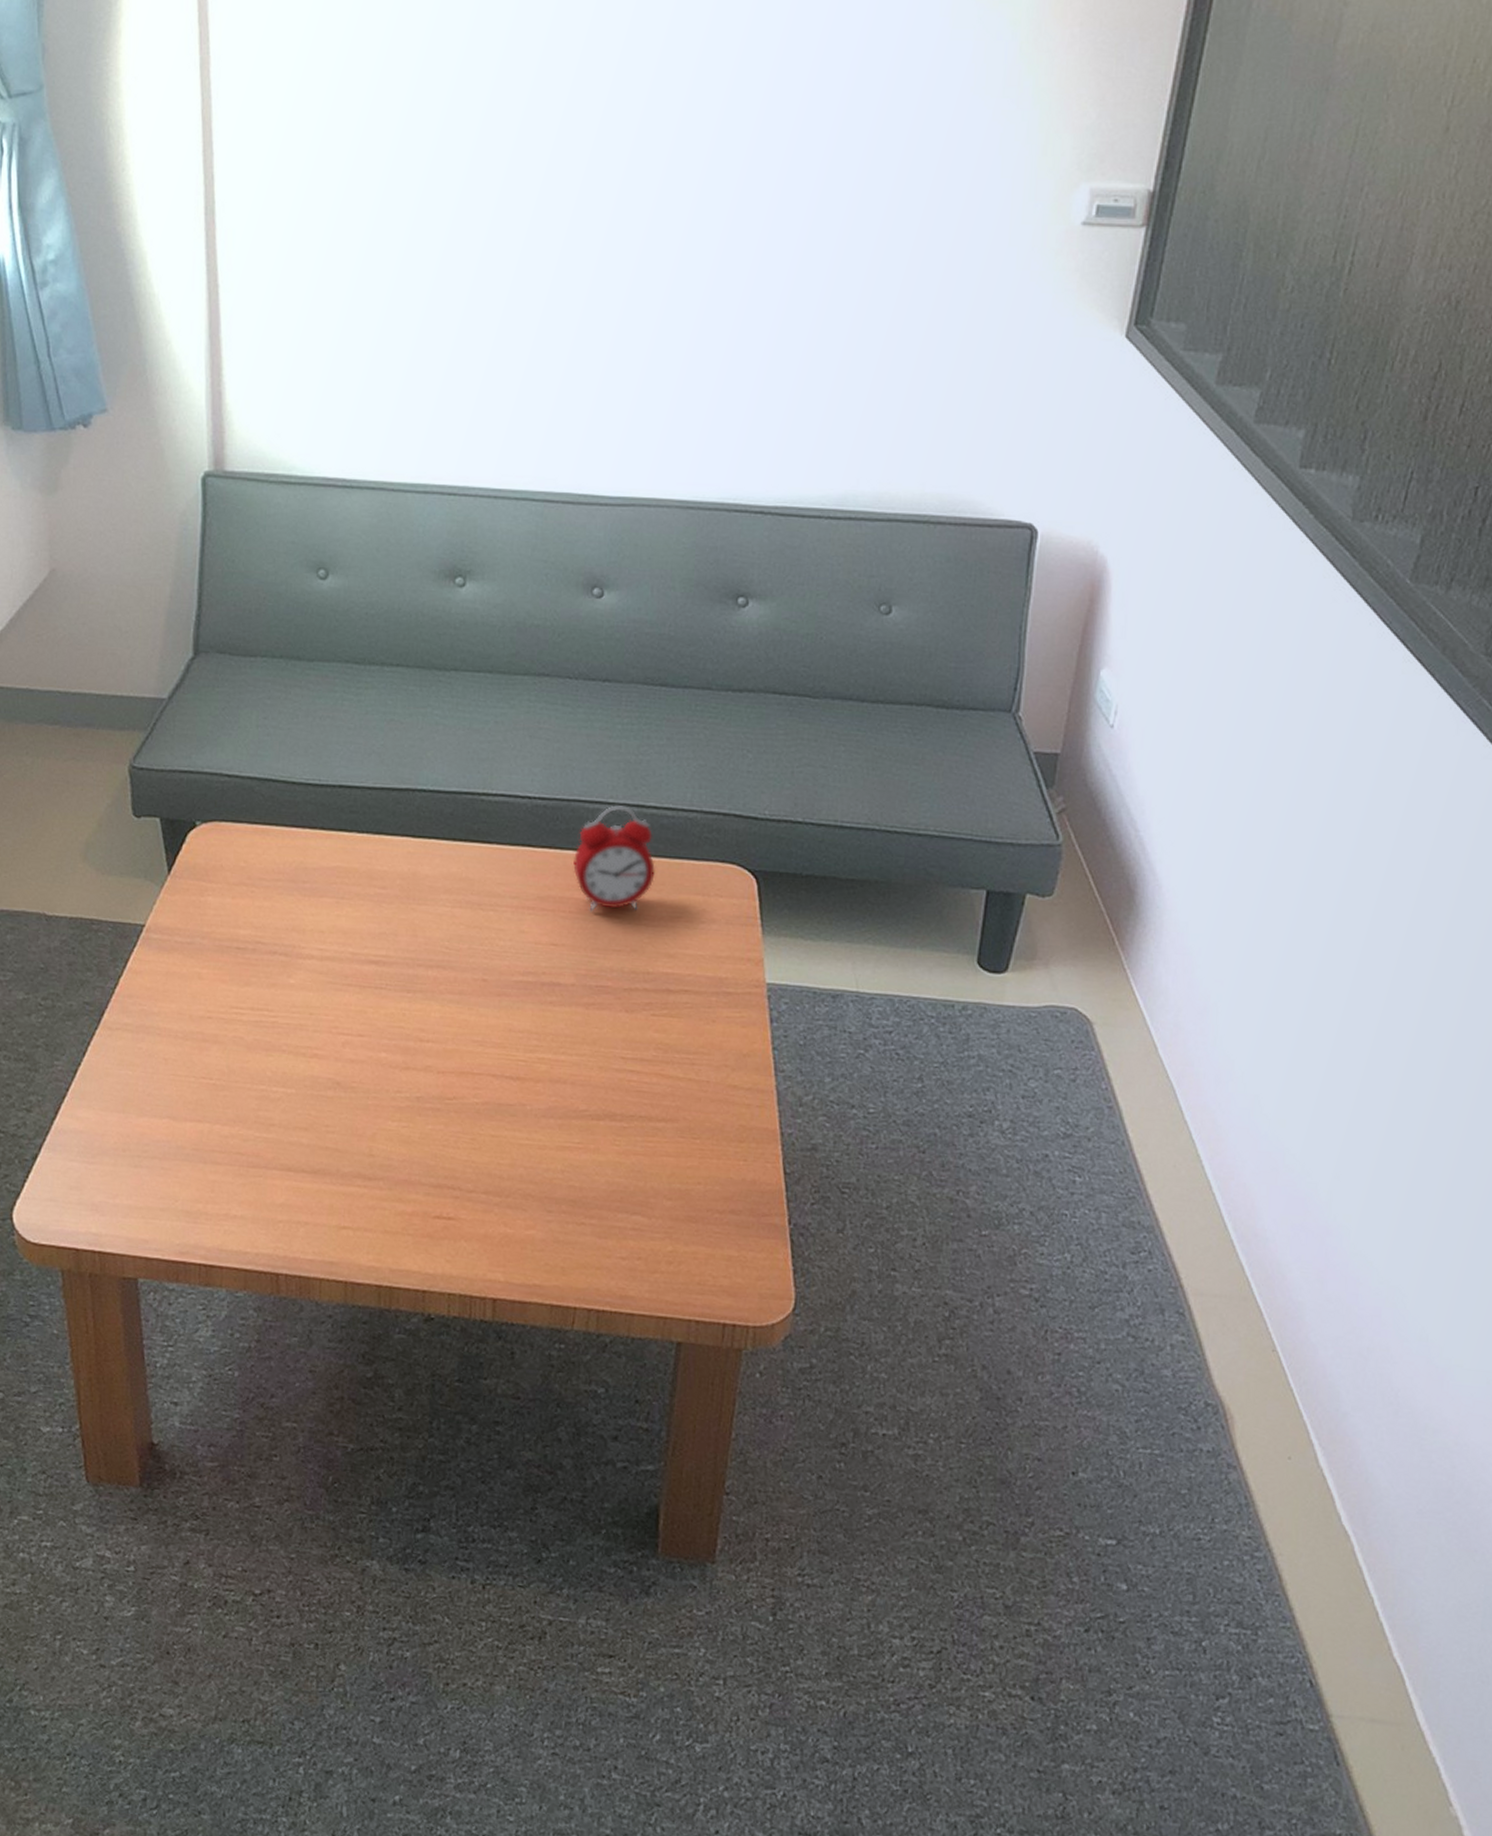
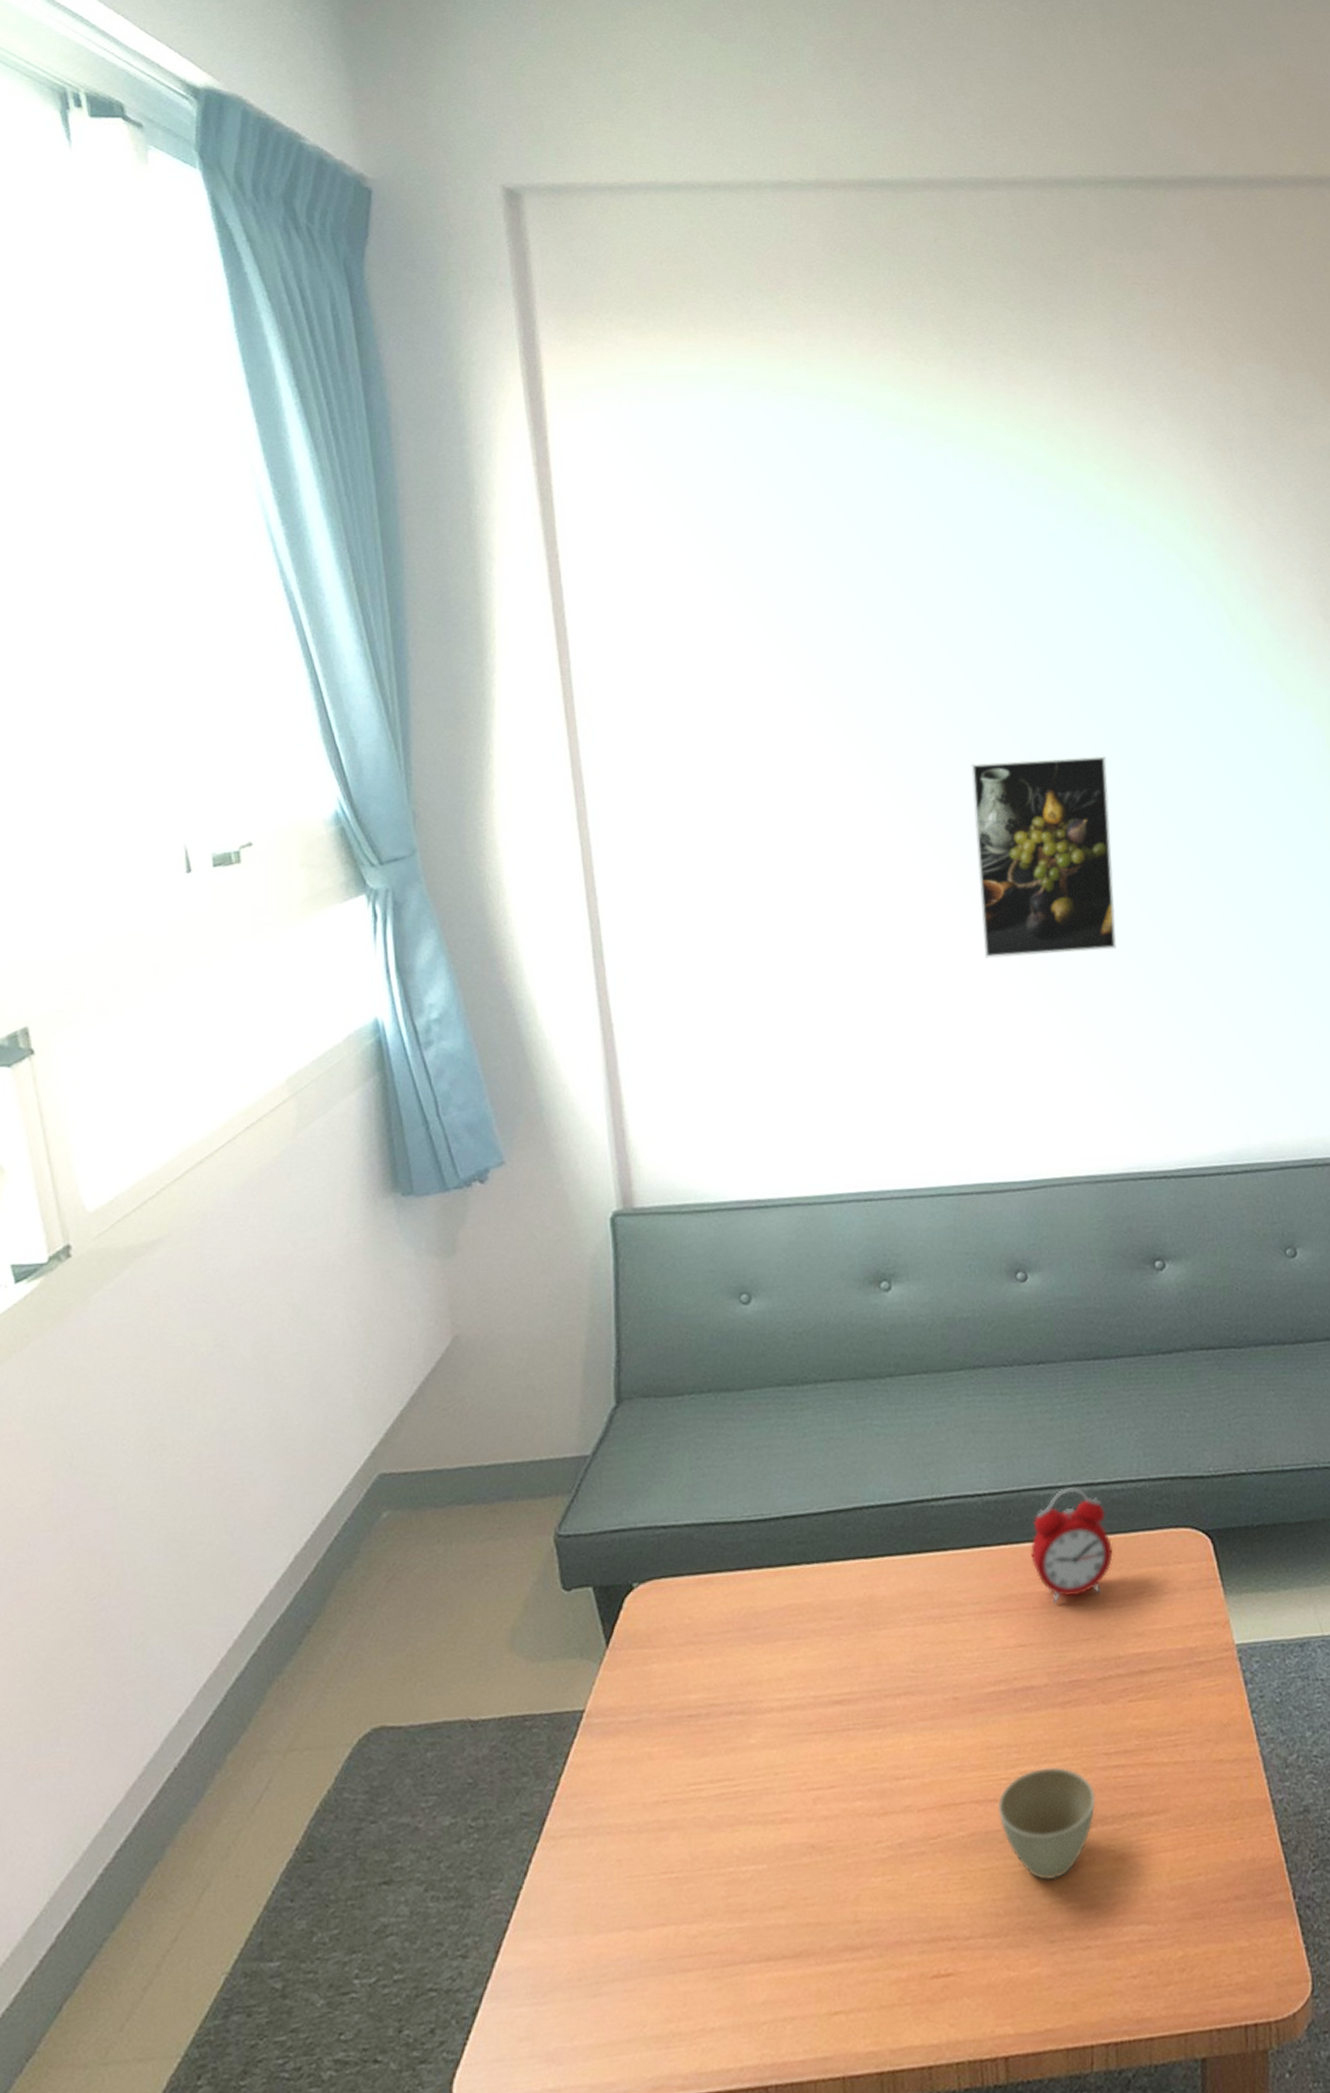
cup: none [512,1058,608,1159] -> present [997,1766,1096,1881]
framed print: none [600,40,761,263] -> present [971,755,1116,958]

